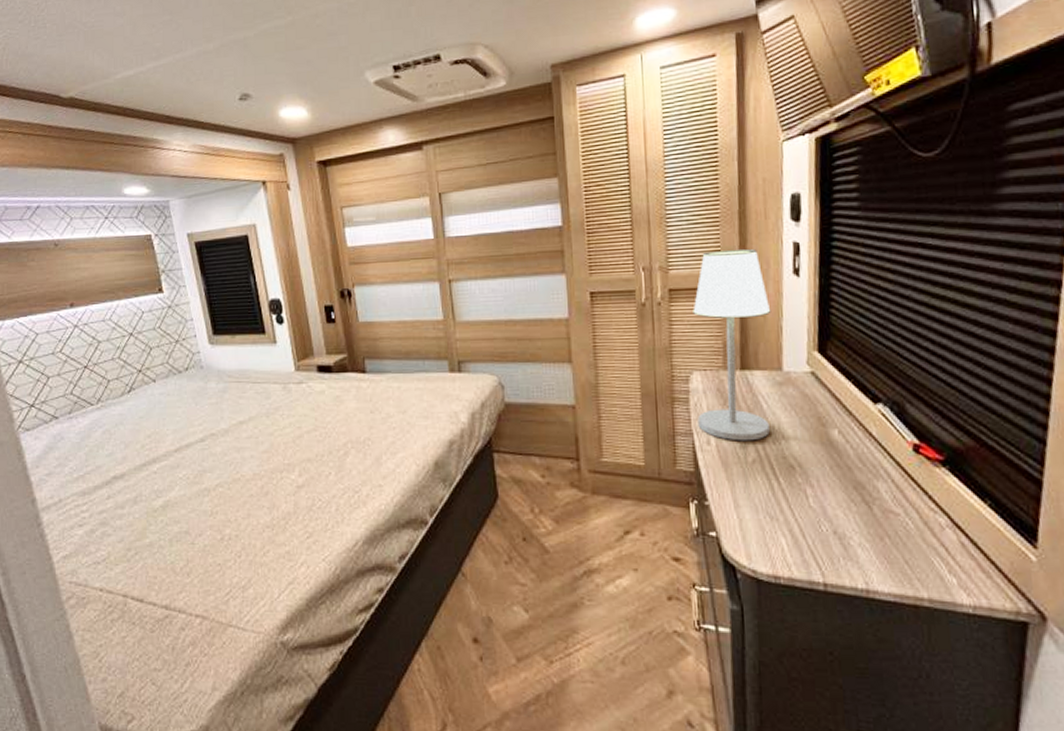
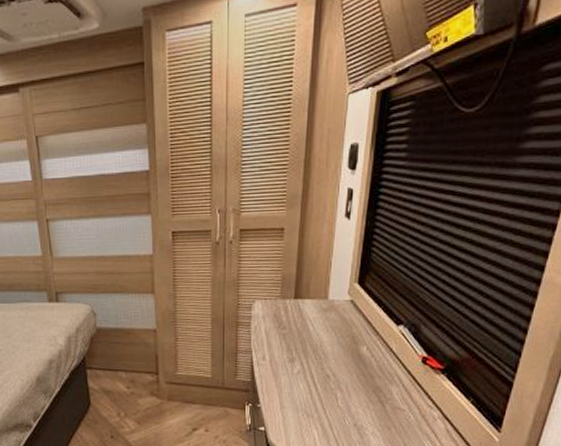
table lamp: present [693,249,771,441] -> none [256,194,324,357]

